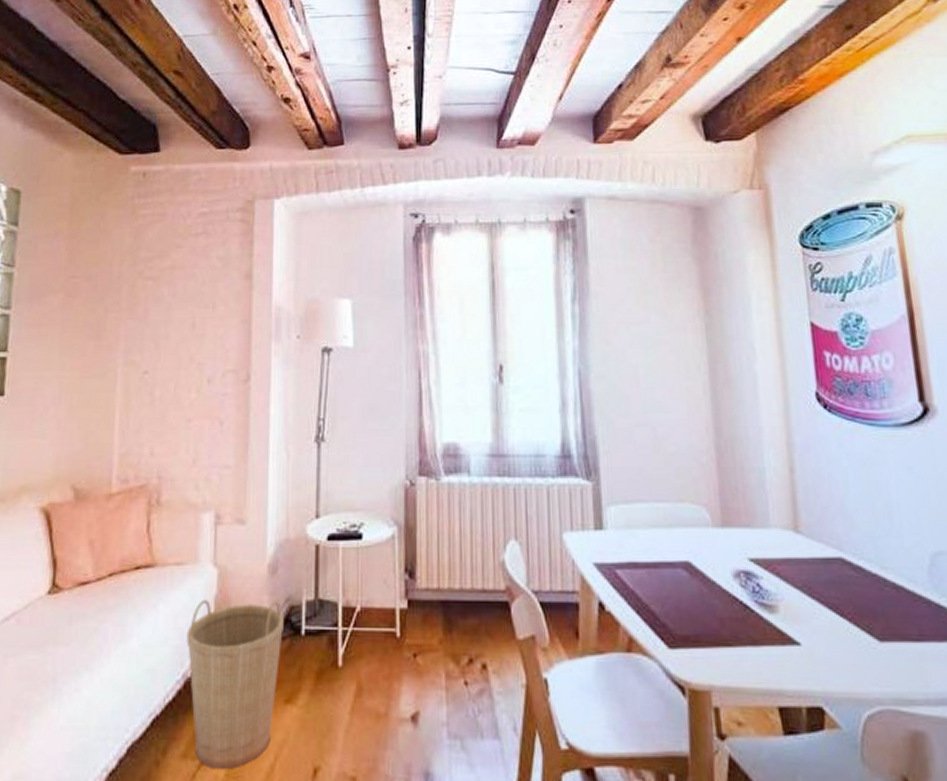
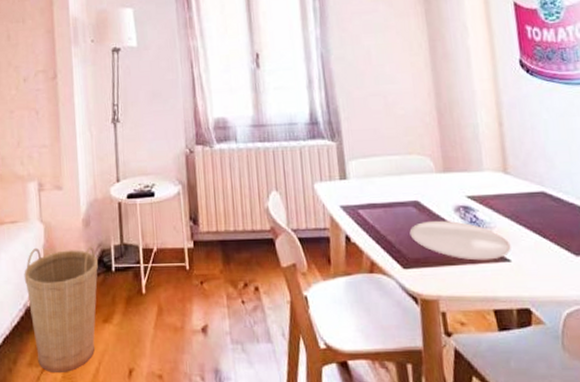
plate: none [678,588,801,642] -> present [409,220,511,261]

